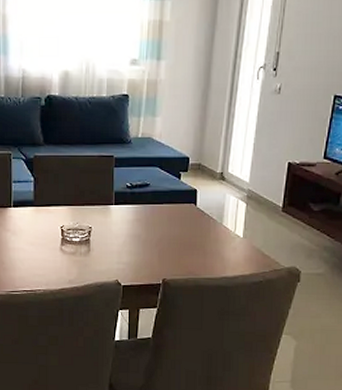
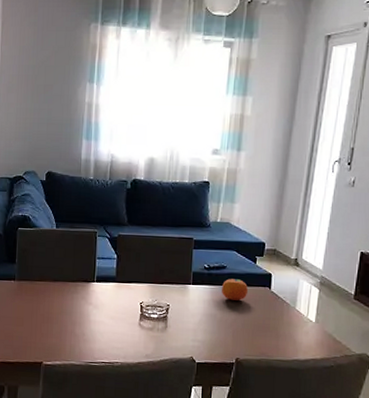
fruit: none [146,197,174,219] -> present [222,279,249,301]

